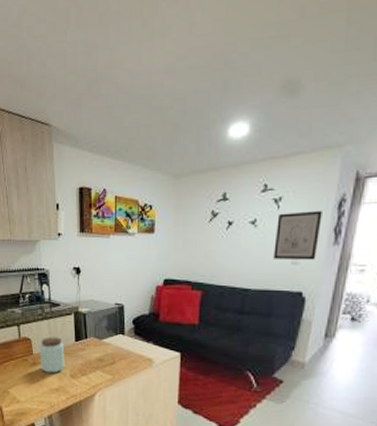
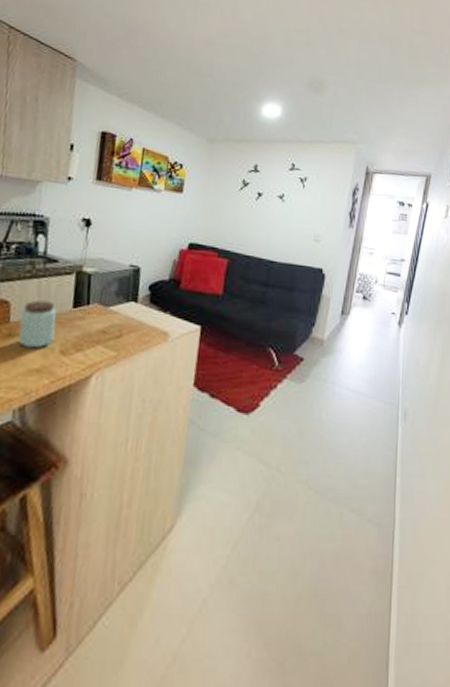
wall art: present [273,210,322,260] -> none [298,192,340,240]

